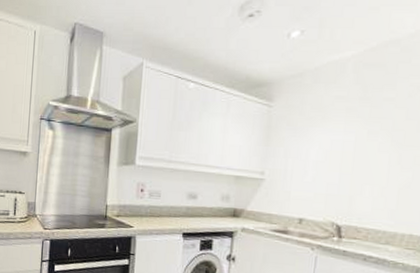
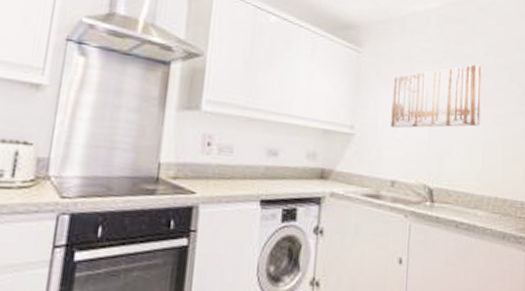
wall art: none [300,107,403,173] -> present [391,64,482,128]

